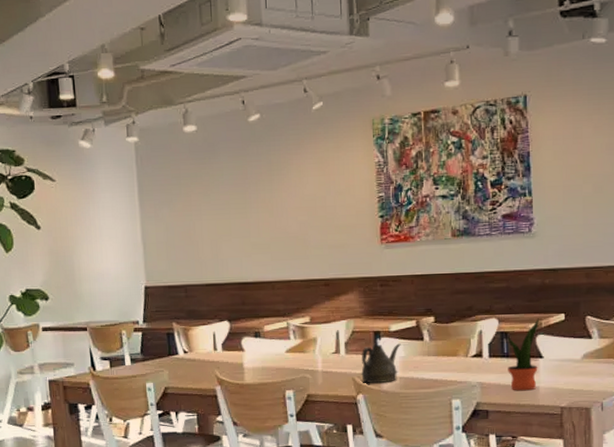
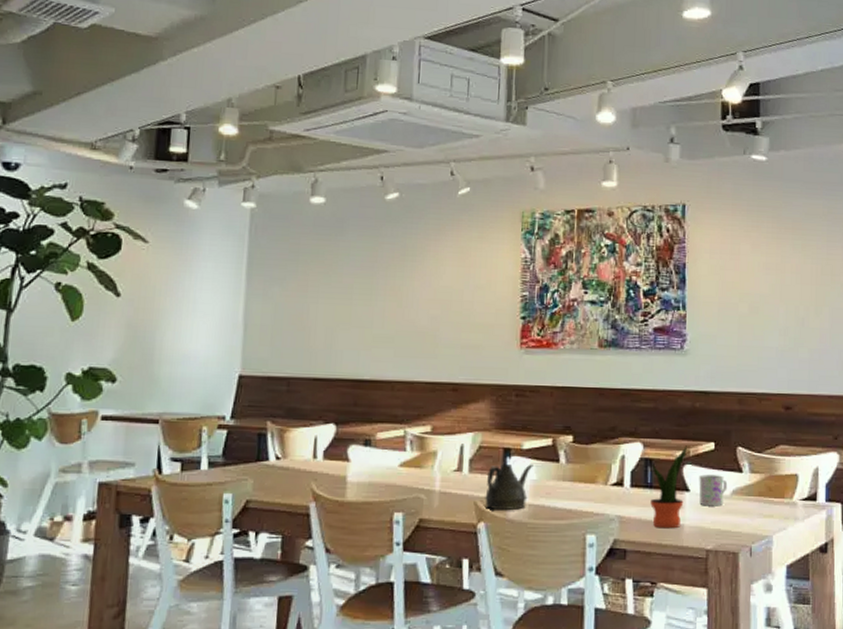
mug: none [551,342,578,370] -> present [699,475,728,507]

